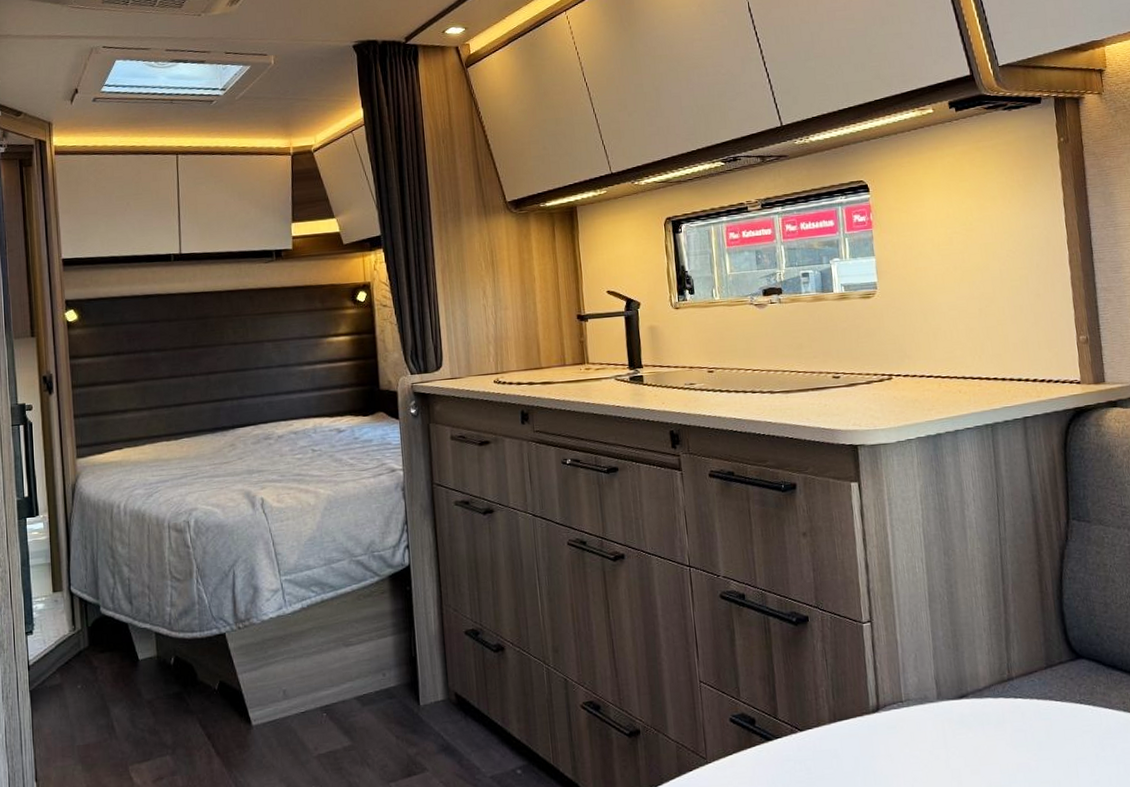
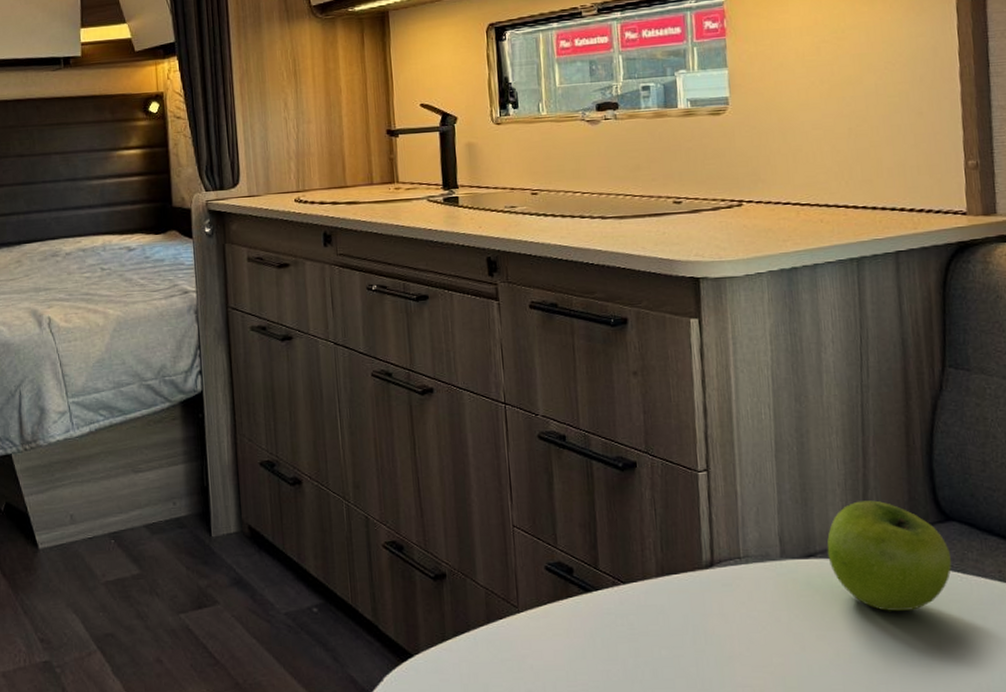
fruit: none [977,643,1084,744] -> present [827,500,952,611]

